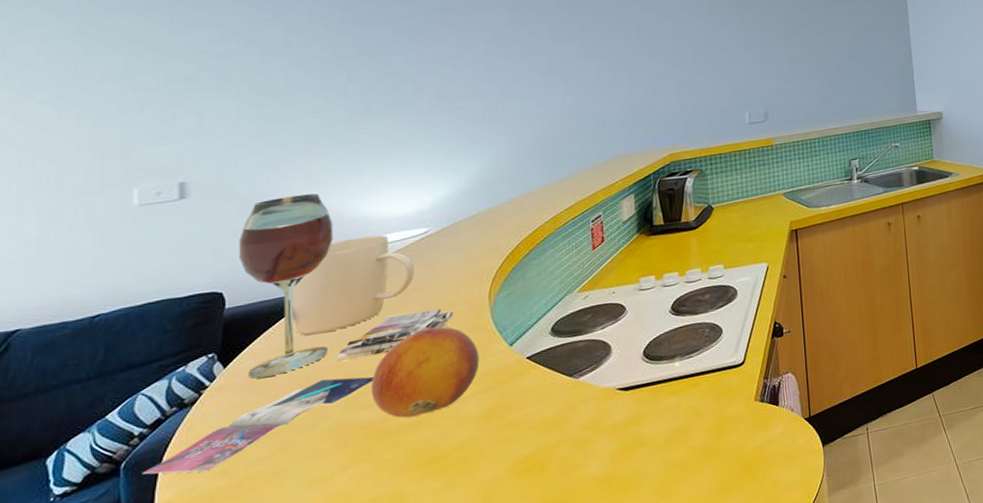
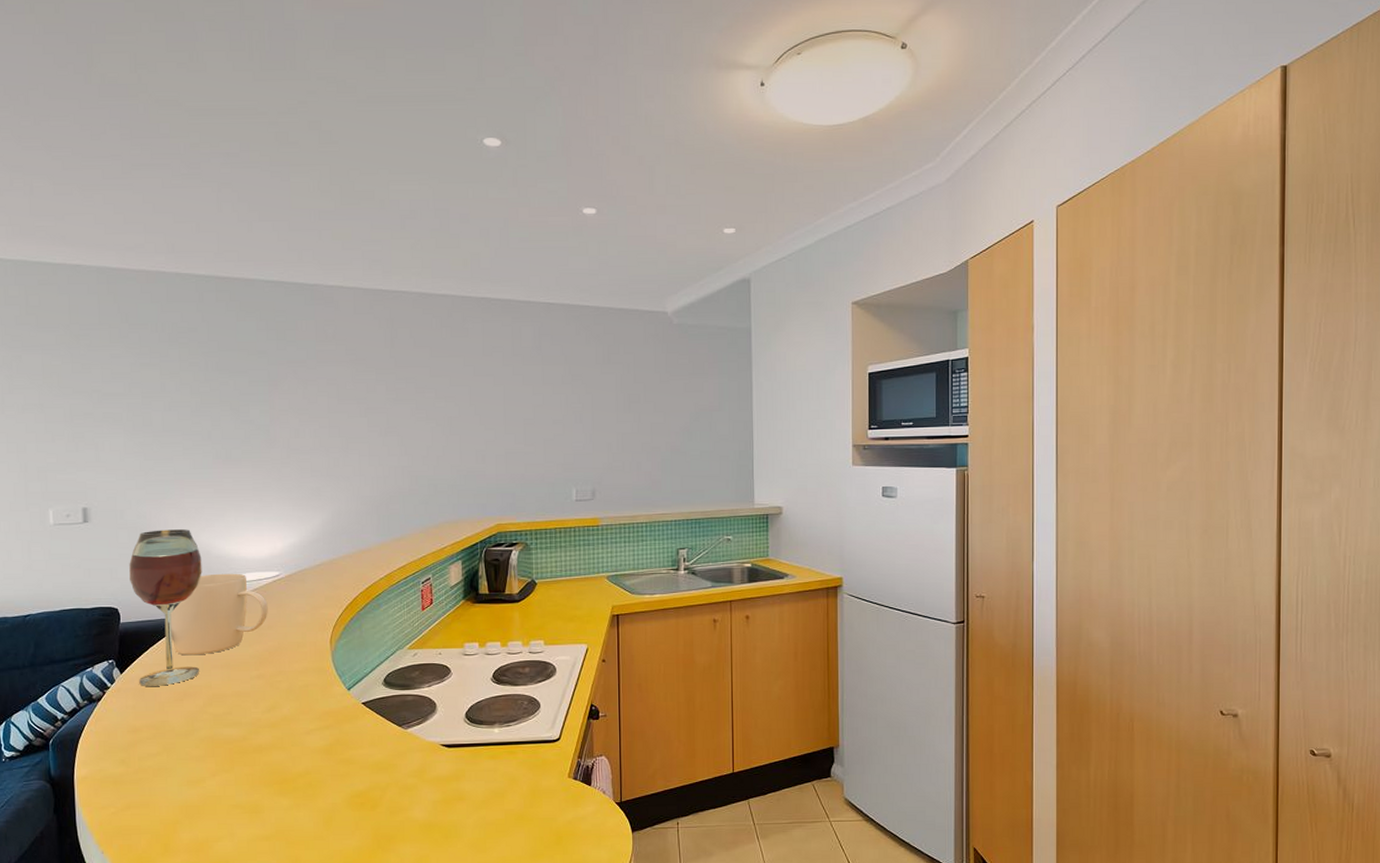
magazine: present [143,308,454,475] -> none [65,647,301,758]
fruit: present [370,326,480,418] -> none [233,663,322,740]

